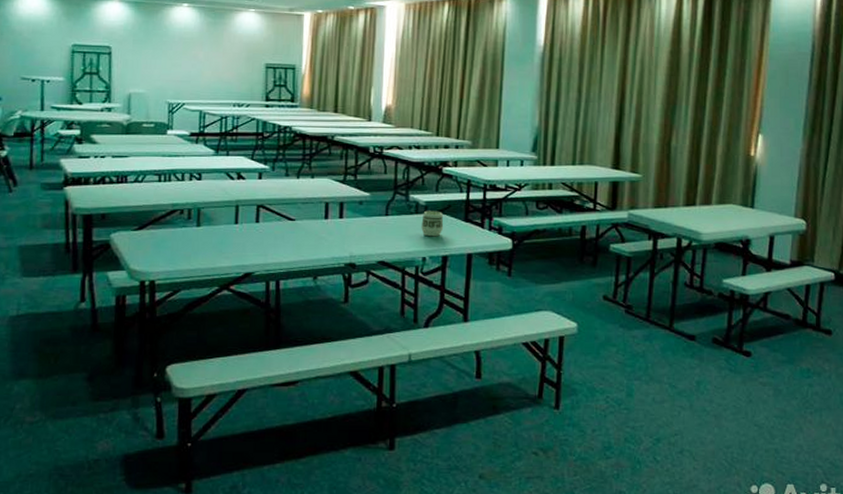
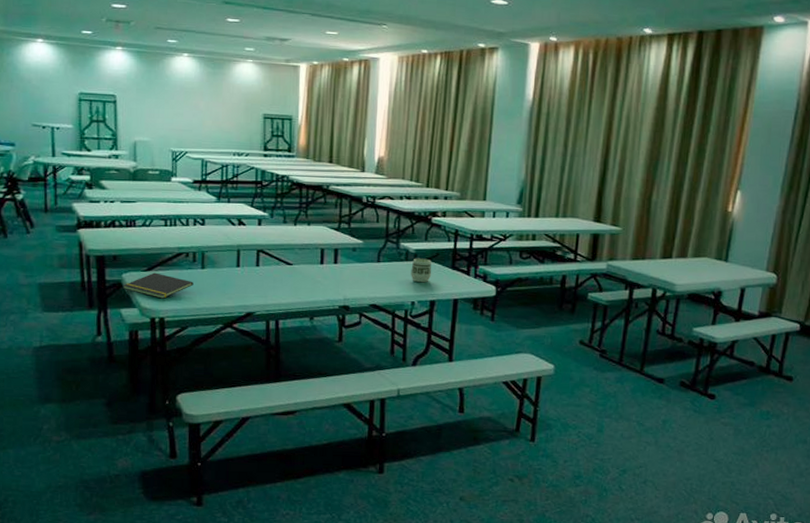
notepad: none [110,231,188,260] -> present [122,272,194,299]

